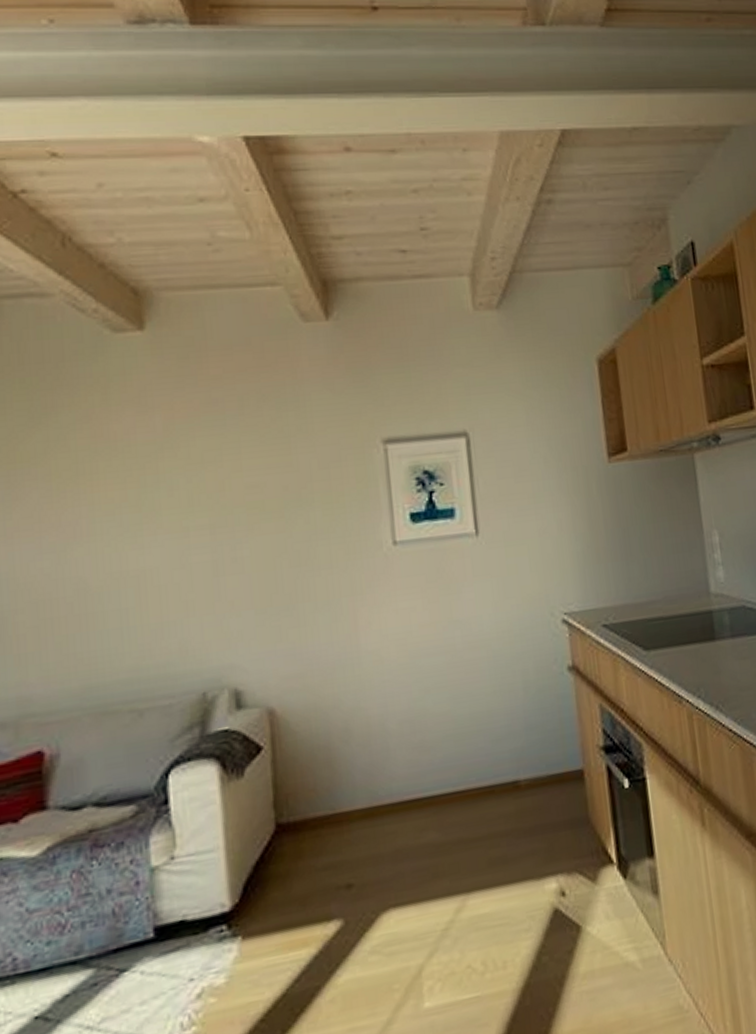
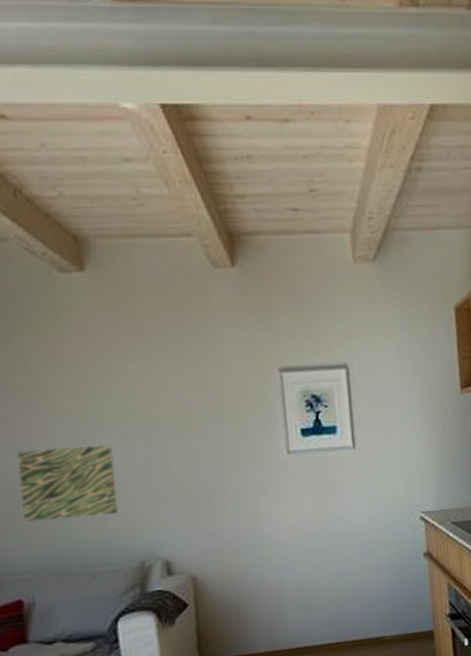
wall art: none [47,542,174,646] -> present [17,445,118,522]

